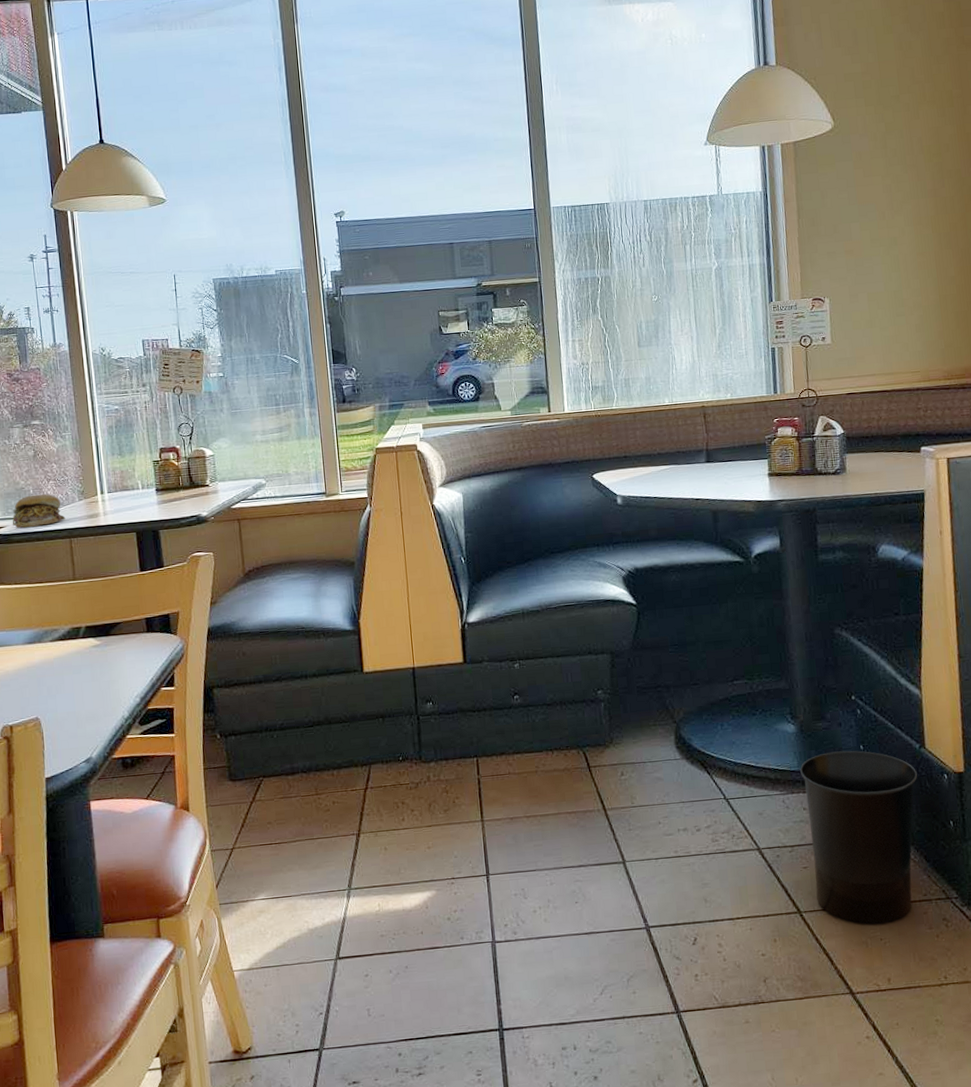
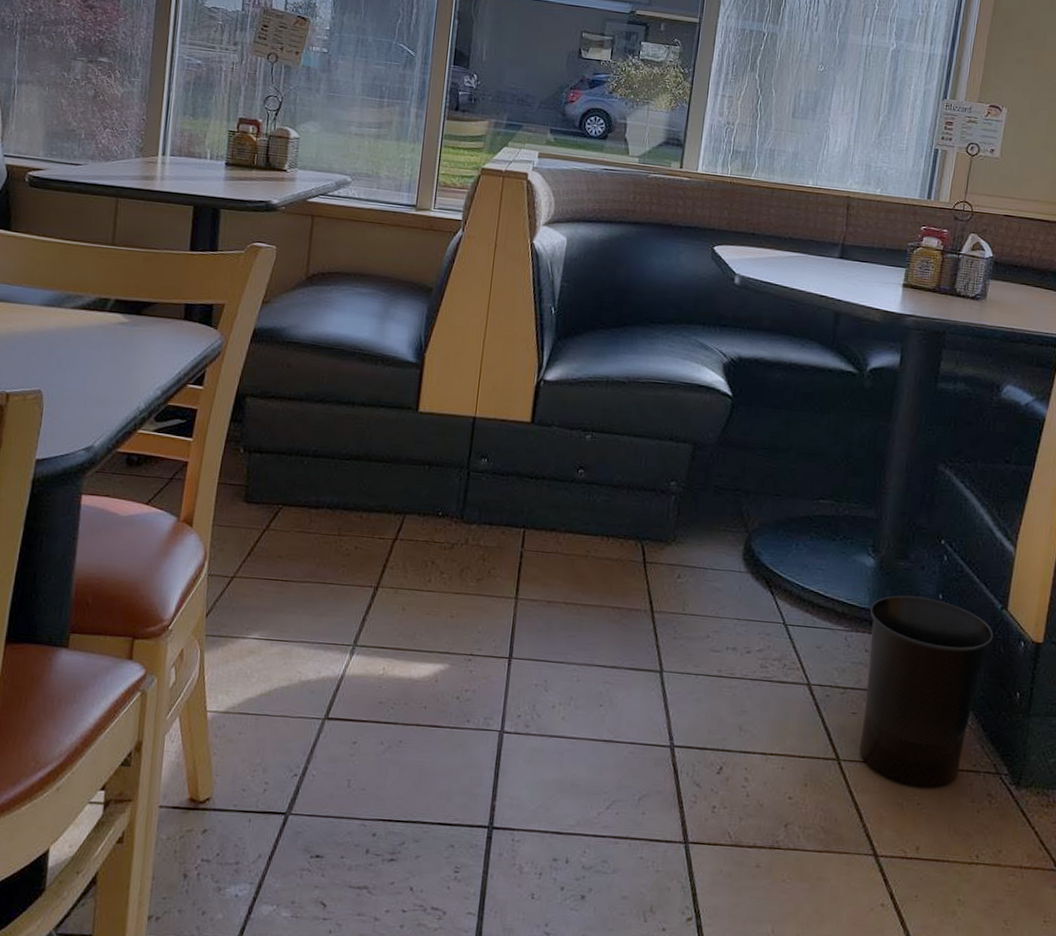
hamburger: present [12,494,66,529] -> none [53,140,117,178]

